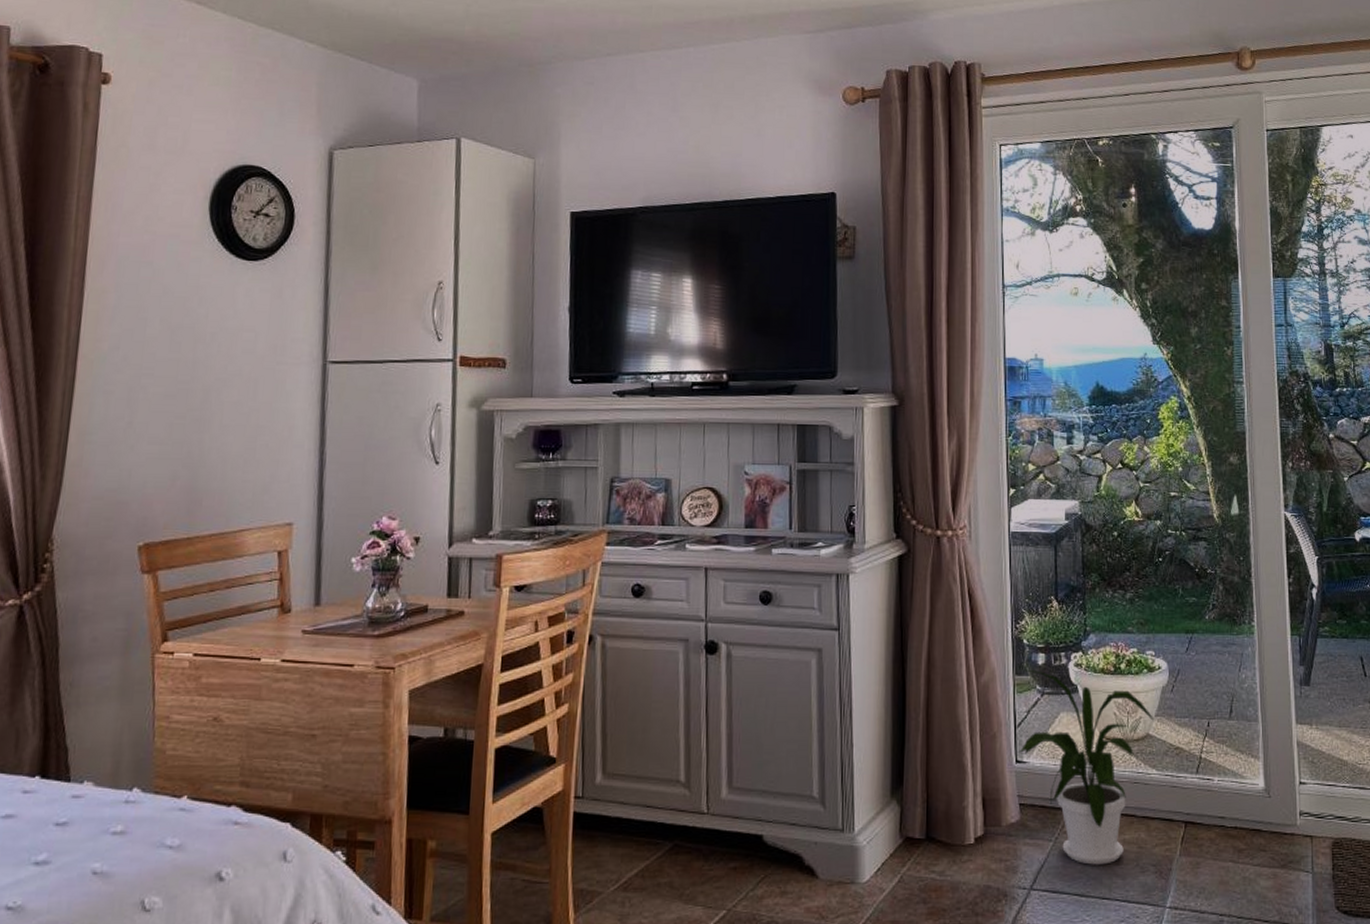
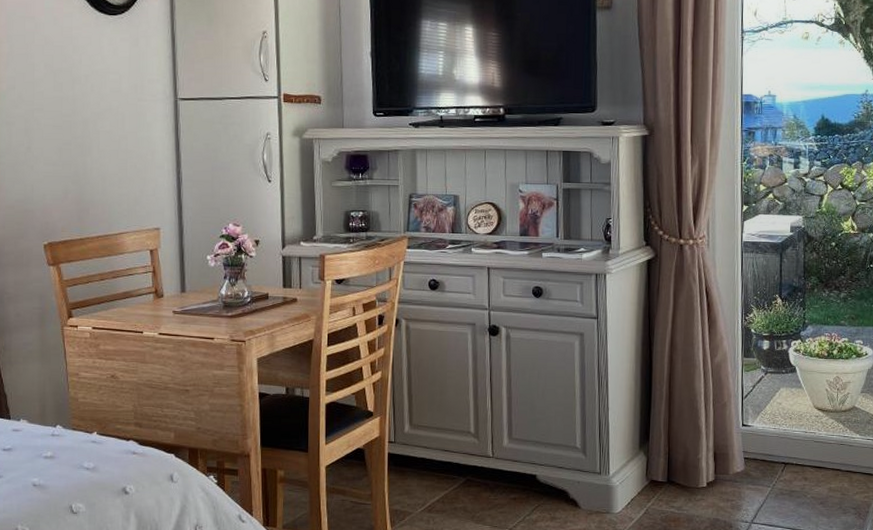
house plant: present [1017,669,1155,865] -> none [743,353,860,506]

